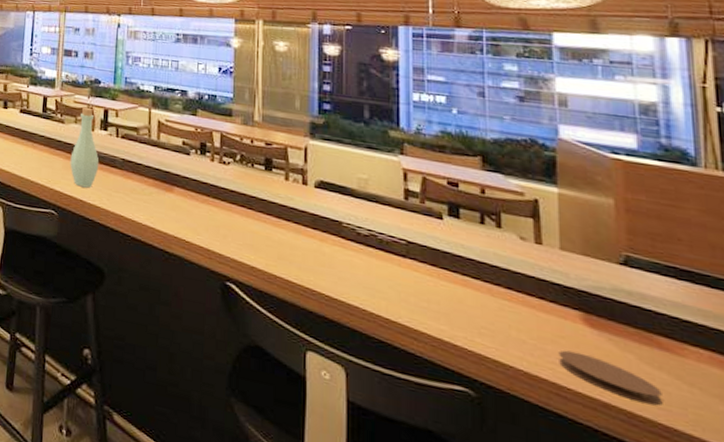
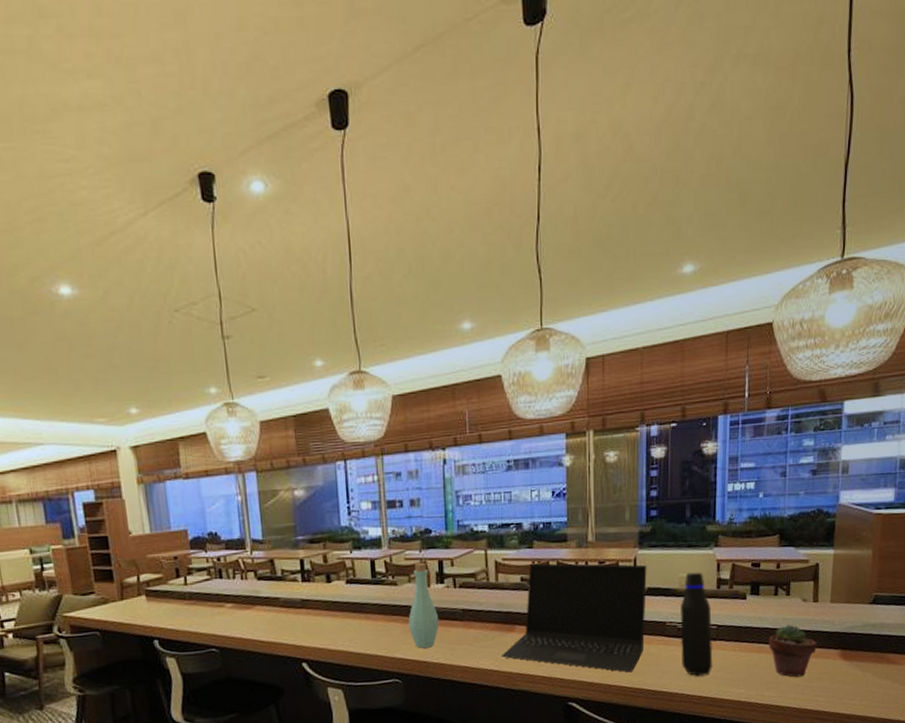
laptop: none [158,130,320,268] -> present [502,563,647,673]
water bottle: none [360,175,403,297] -> present [680,572,713,677]
potted succulent: none [477,262,546,332] -> present [768,625,817,677]
coaster: present [558,350,663,406] -> none [821,682,885,707]

